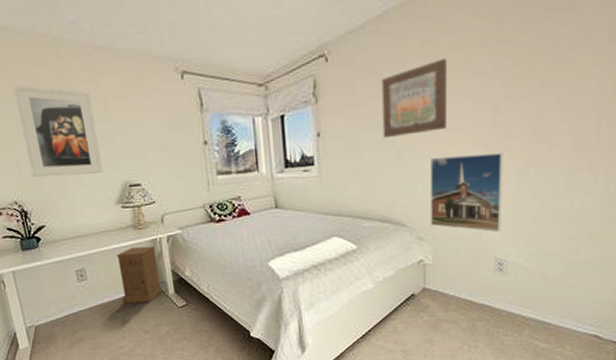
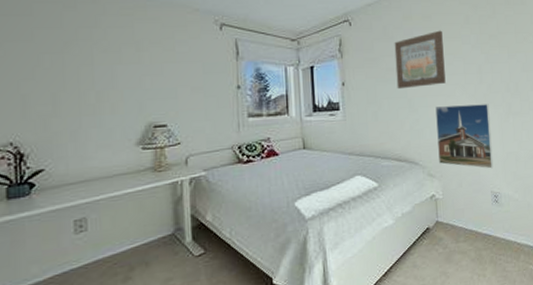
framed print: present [13,85,103,178] -> none [35,24,126,117]
nightstand: present [116,246,163,304] -> none [128,189,178,257]

